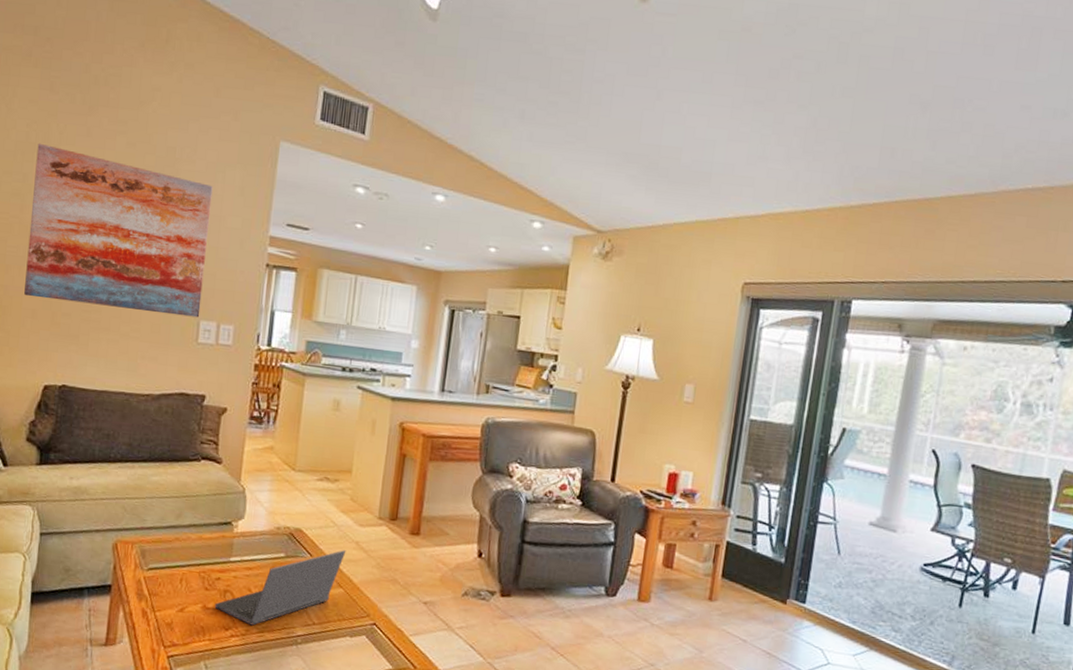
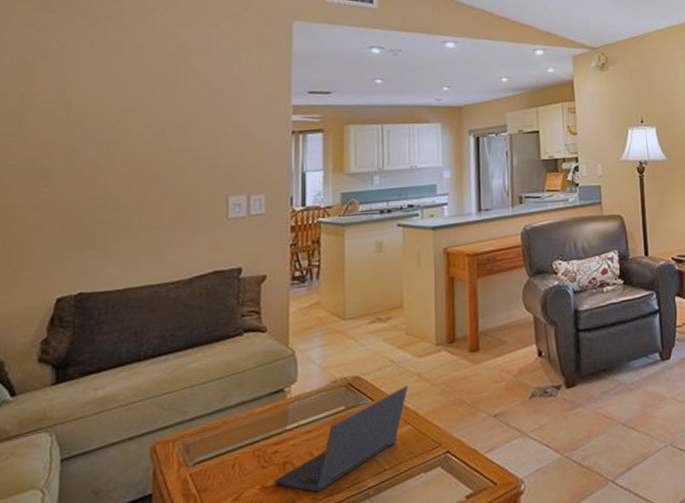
wall art: present [24,143,213,318] -> none [28,61,230,211]

